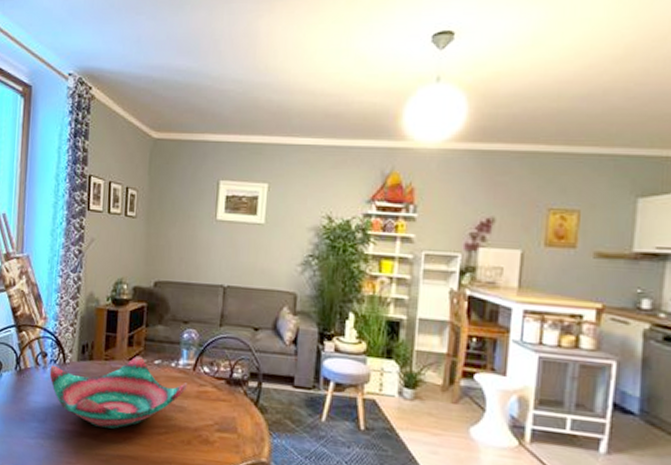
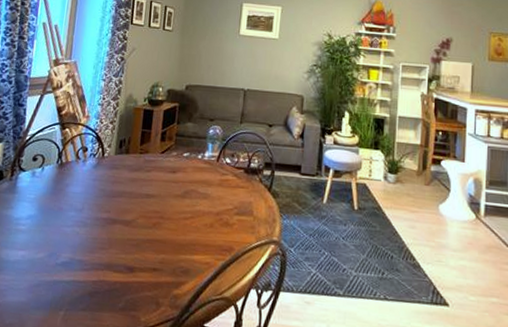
decorative bowl: present [49,356,187,429] -> none [88,149,211,215]

